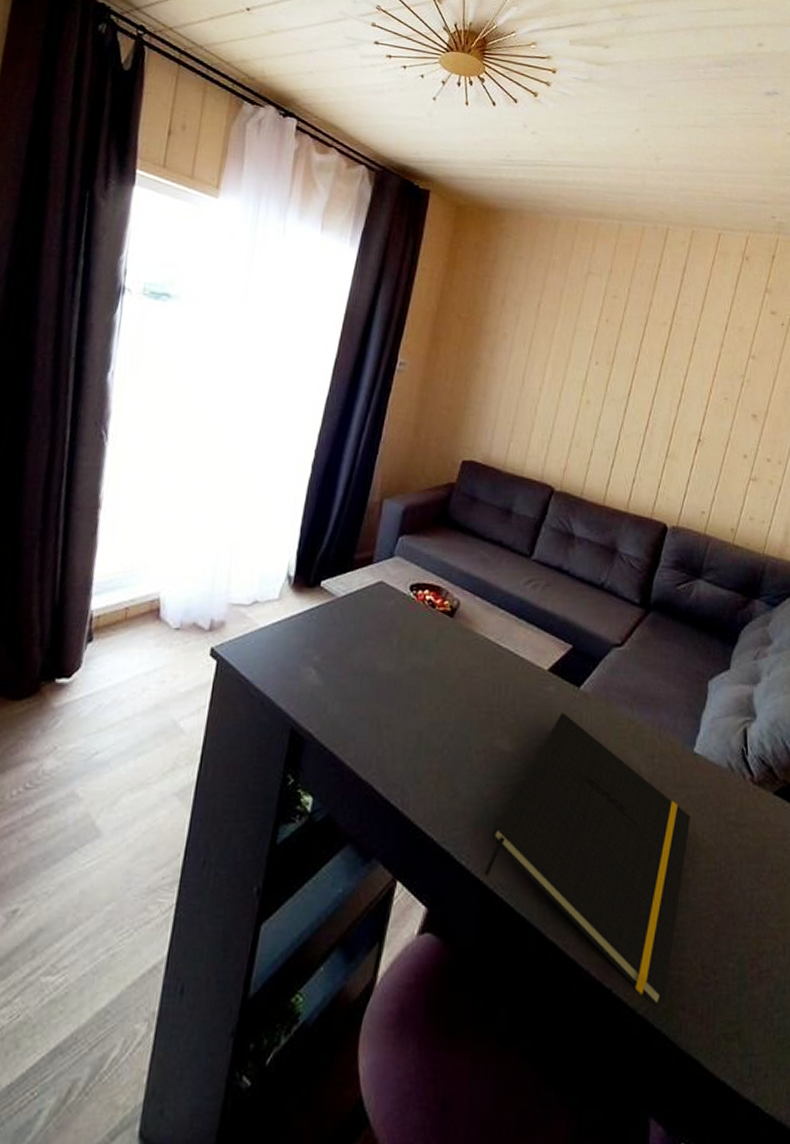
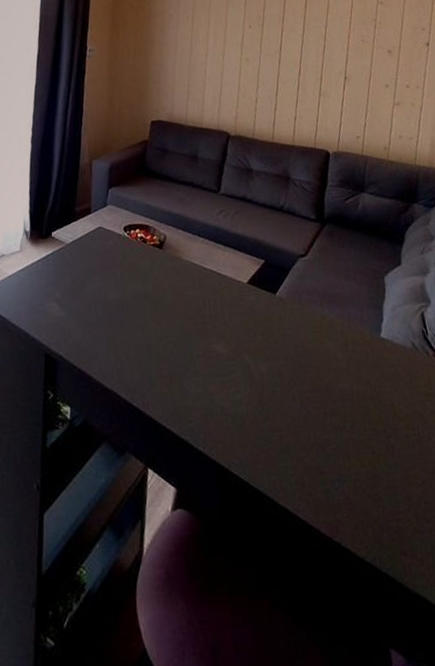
notepad: present [485,713,690,1007] -> none [219,317,389,555]

